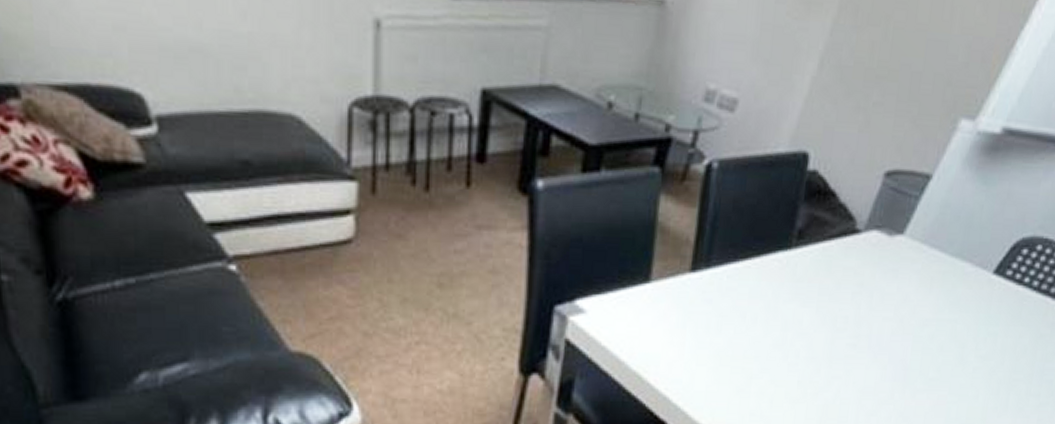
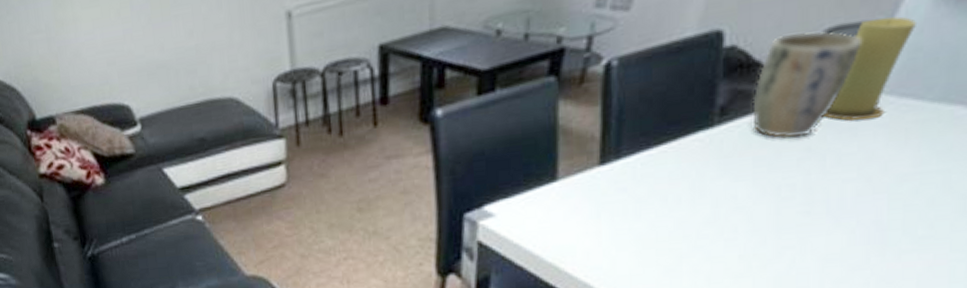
plant pot: none [821,168,910,272] -> present [752,30,861,139]
candle: none [875,170,950,264] -> present [823,16,918,120]

